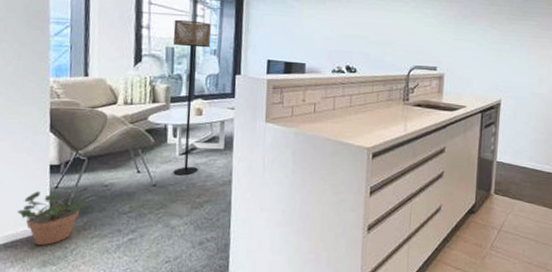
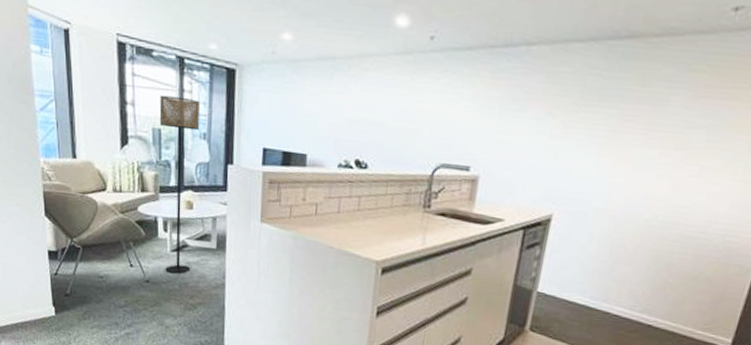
potted plant: present [17,185,97,246] -> none [24,274,93,330]

